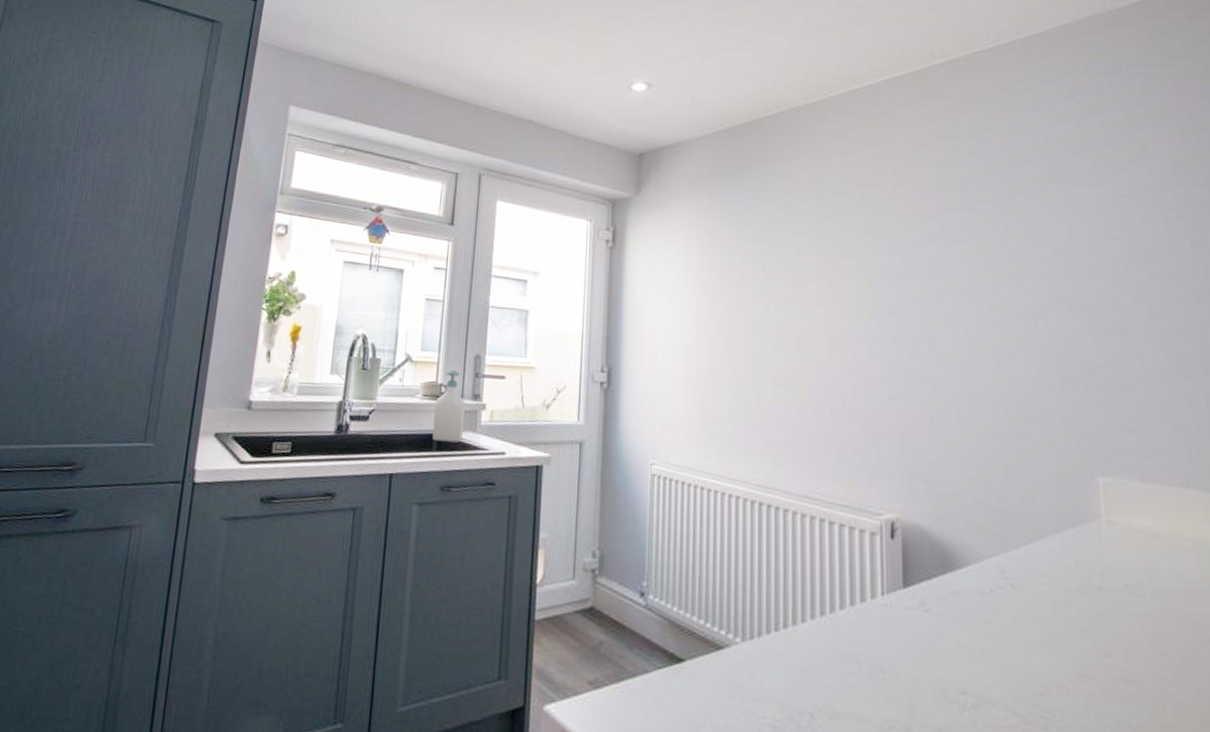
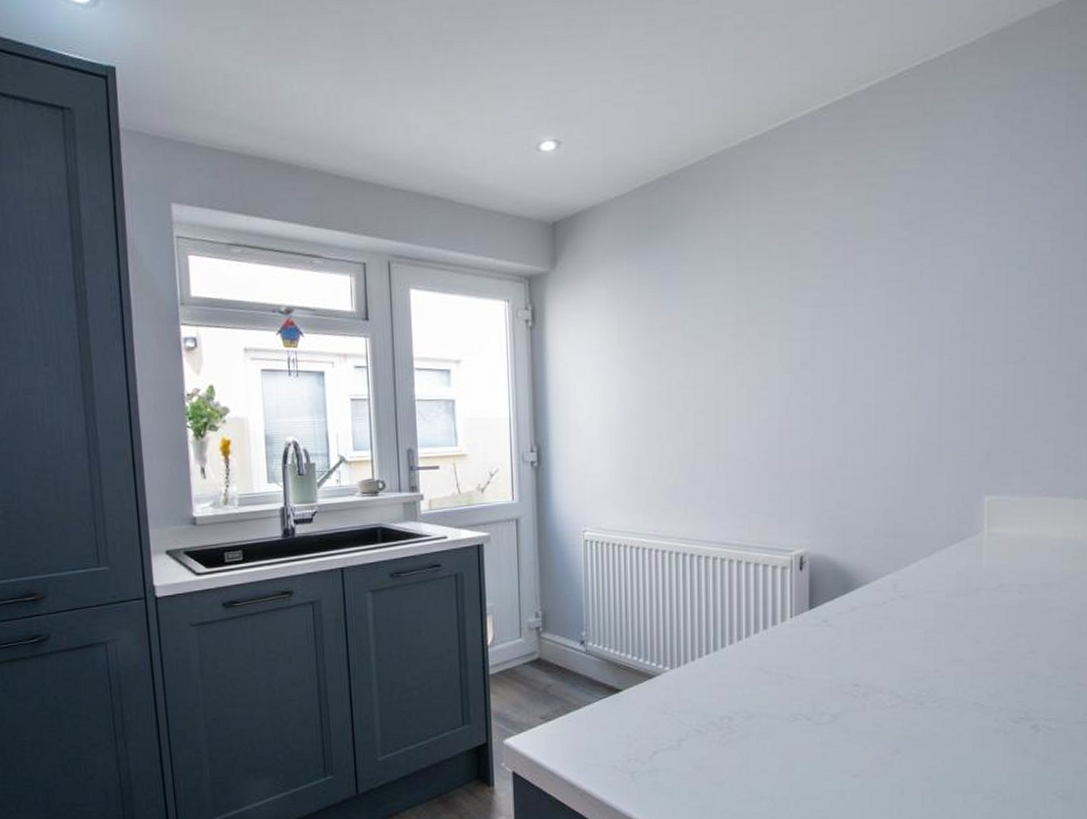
soap bottle: present [432,369,465,443] -> none [374,465,405,534]

